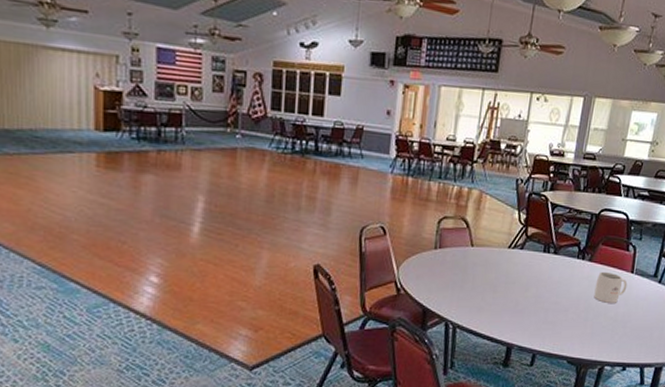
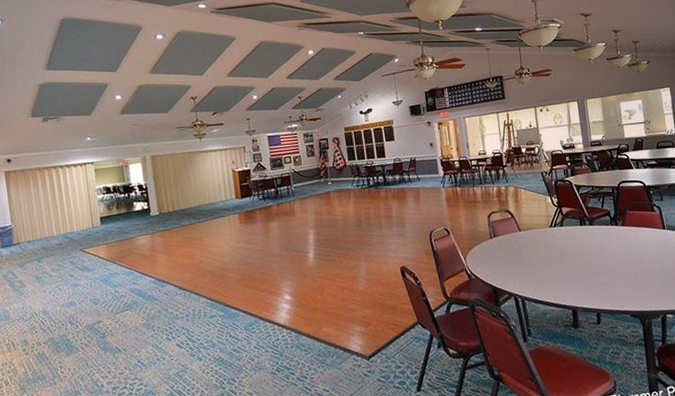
mug: present [594,271,628,303] -> none [633,231,664,259]

